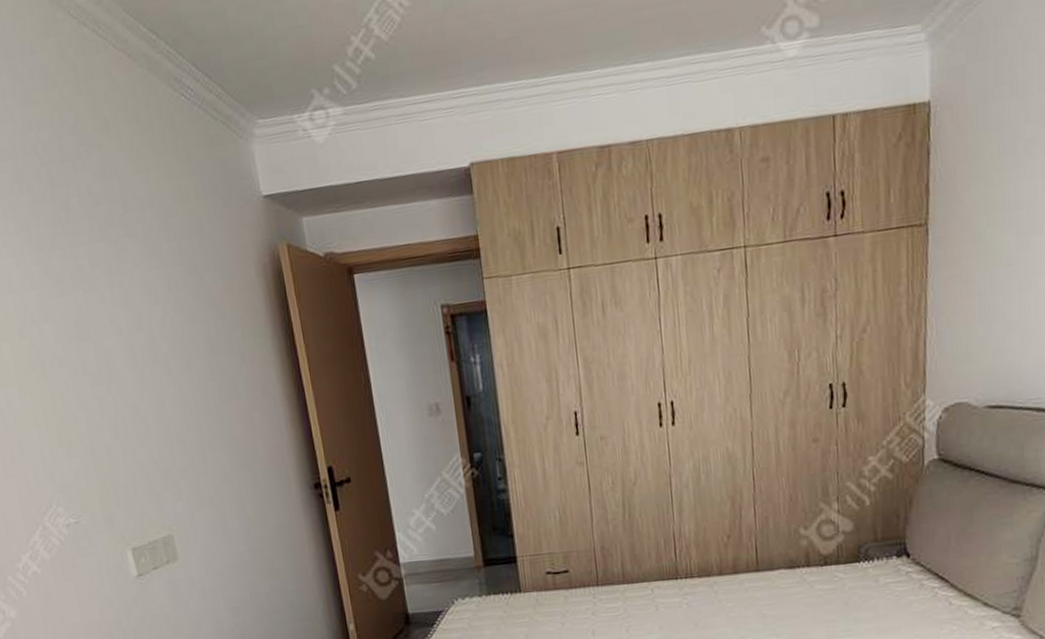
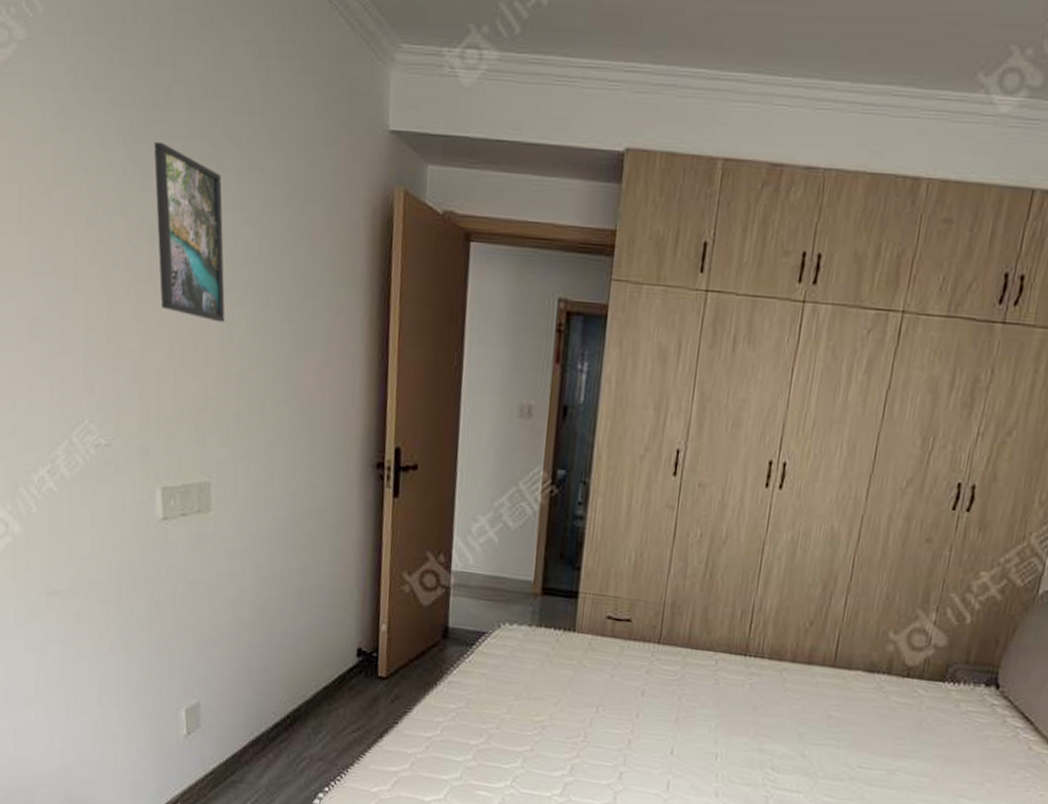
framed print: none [62,251,156,395] -> present [153,141,226,323]

